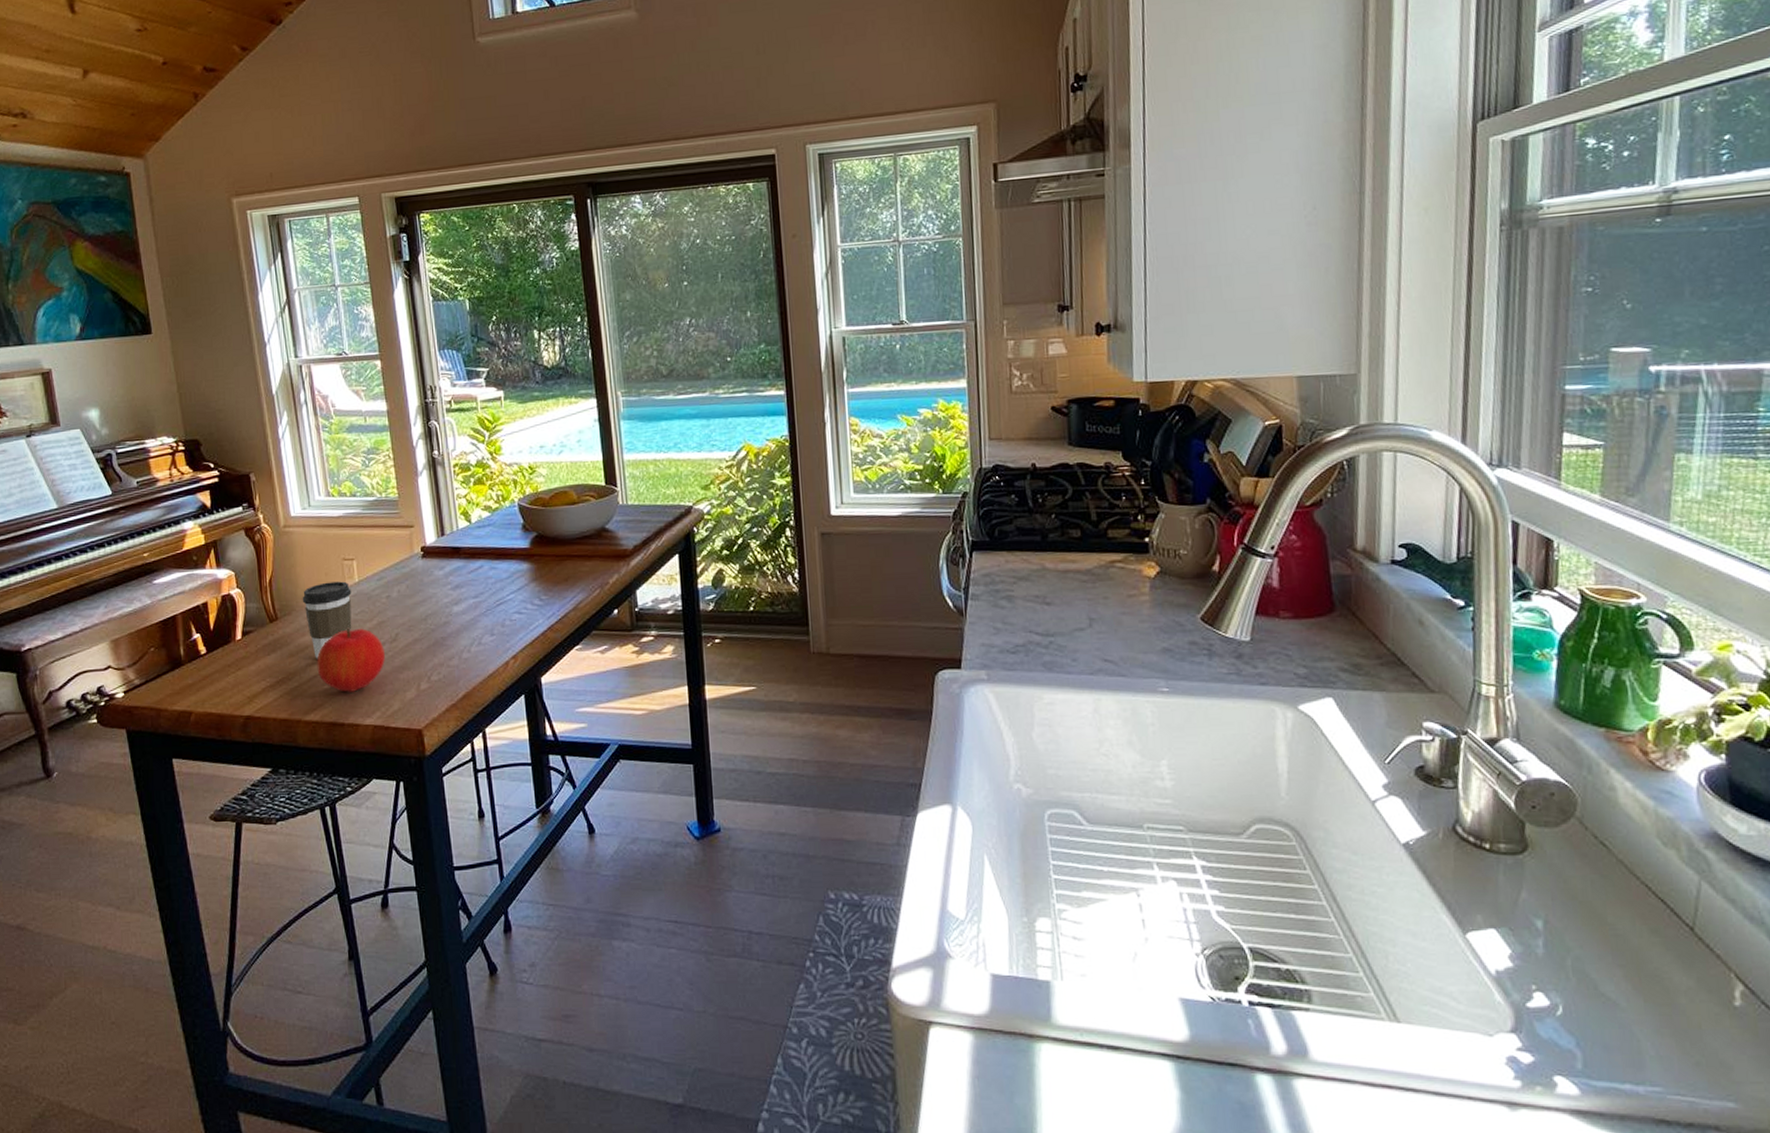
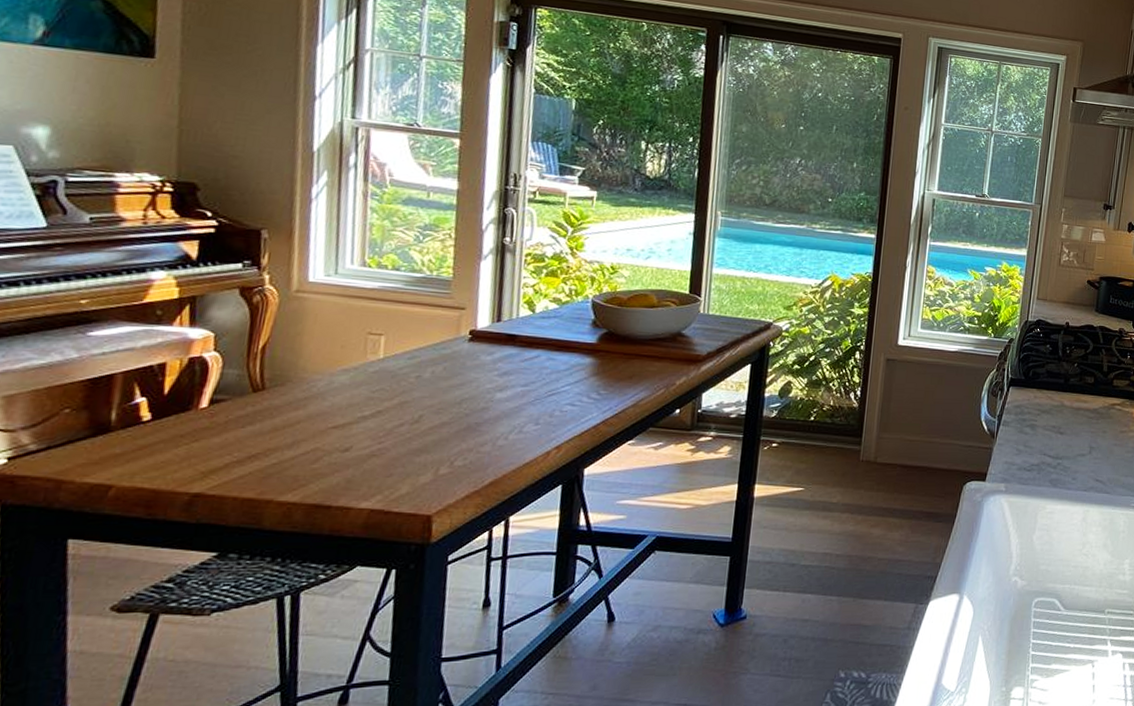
coffee cup: present [302,581,352,659] -> none [303,355,372,436]
fruit: present [316,627,385,692] -> none [307,405,402,473]

